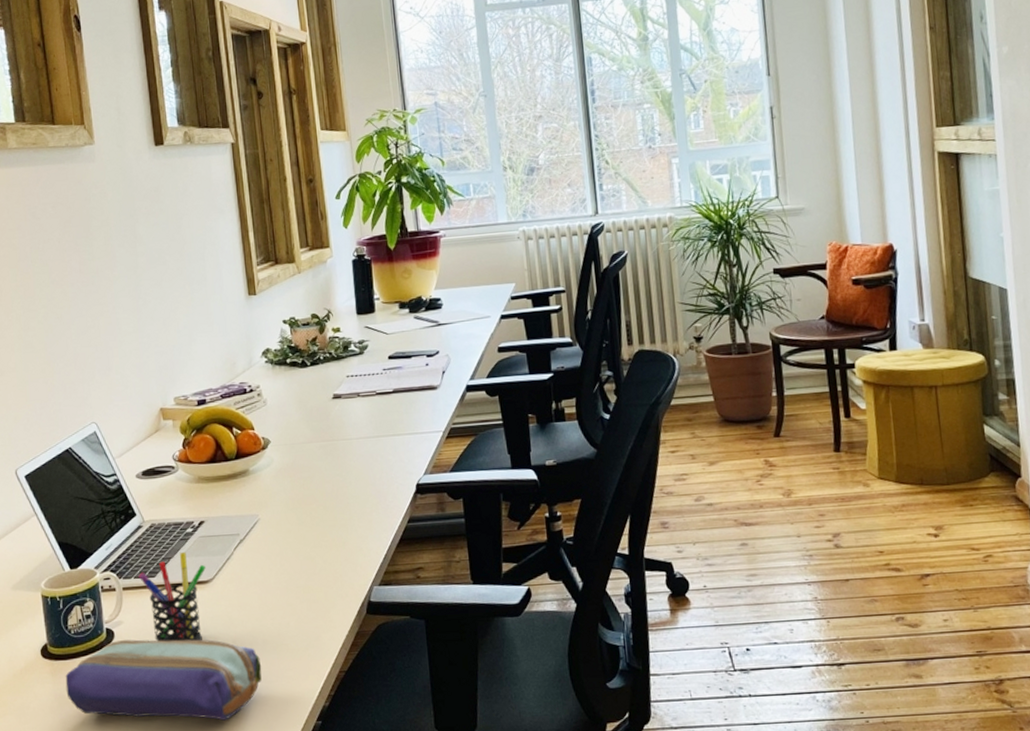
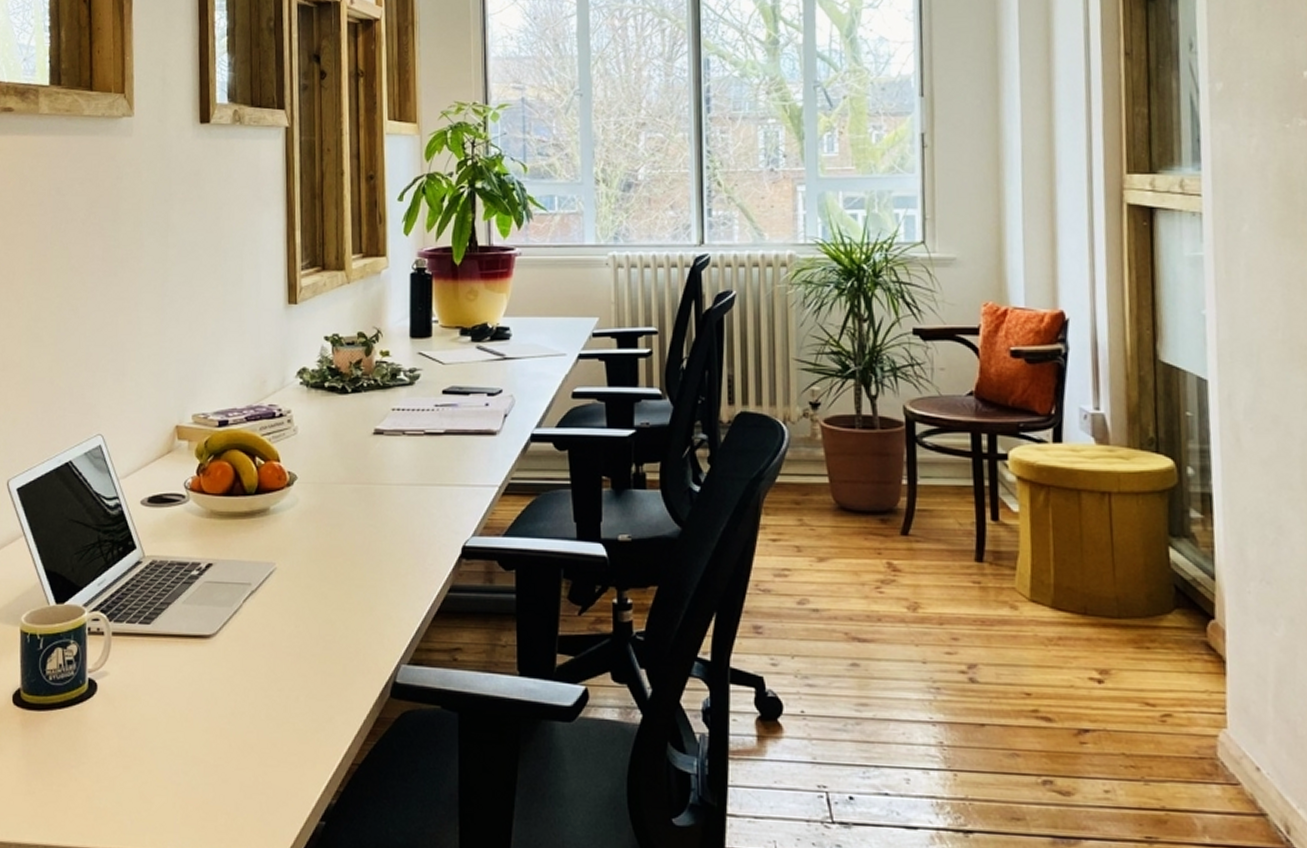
pencil case: present [65,639,262,721] -> none [36,694,262,807]
pen holder: present [138,551,205,642] -> none [131,597,208,707]

